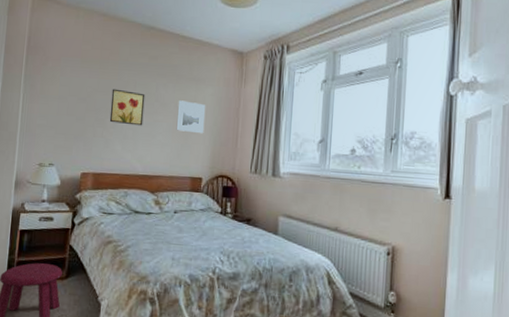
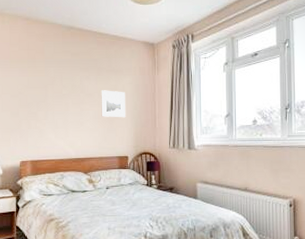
wall art: present [109,88,145,126] -> none [41,84,72,116]

